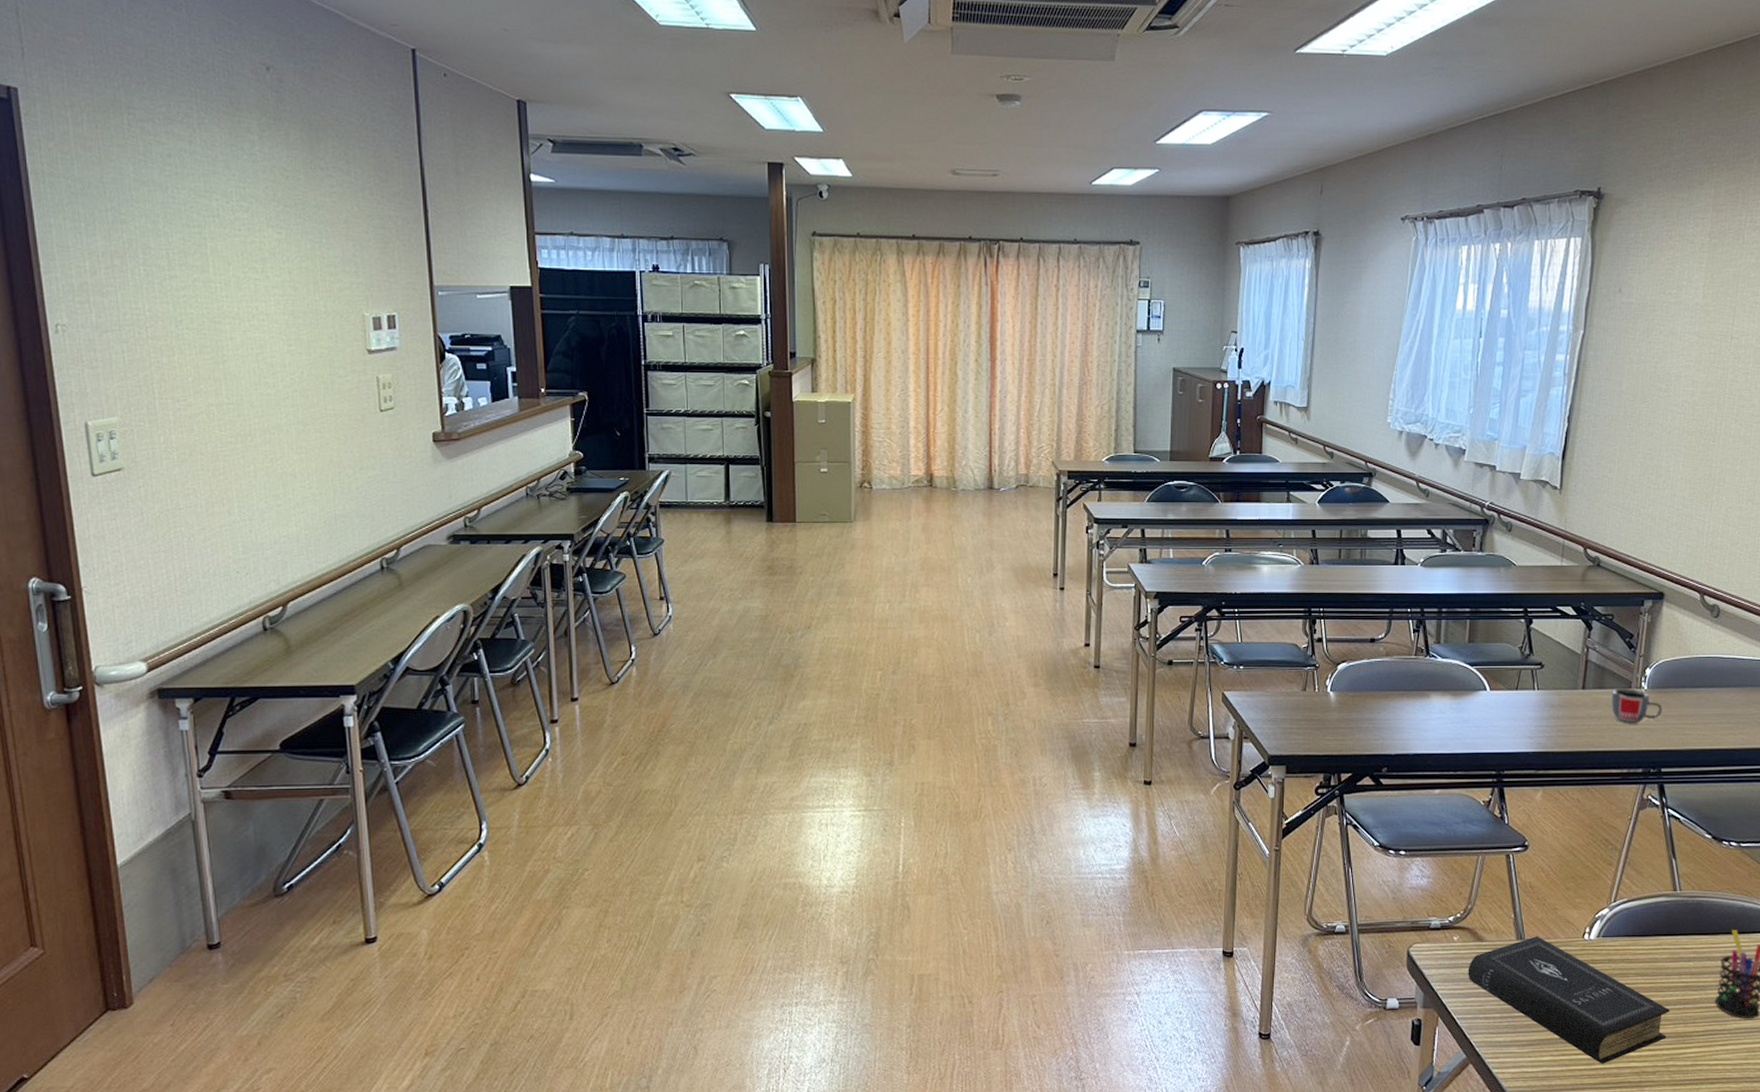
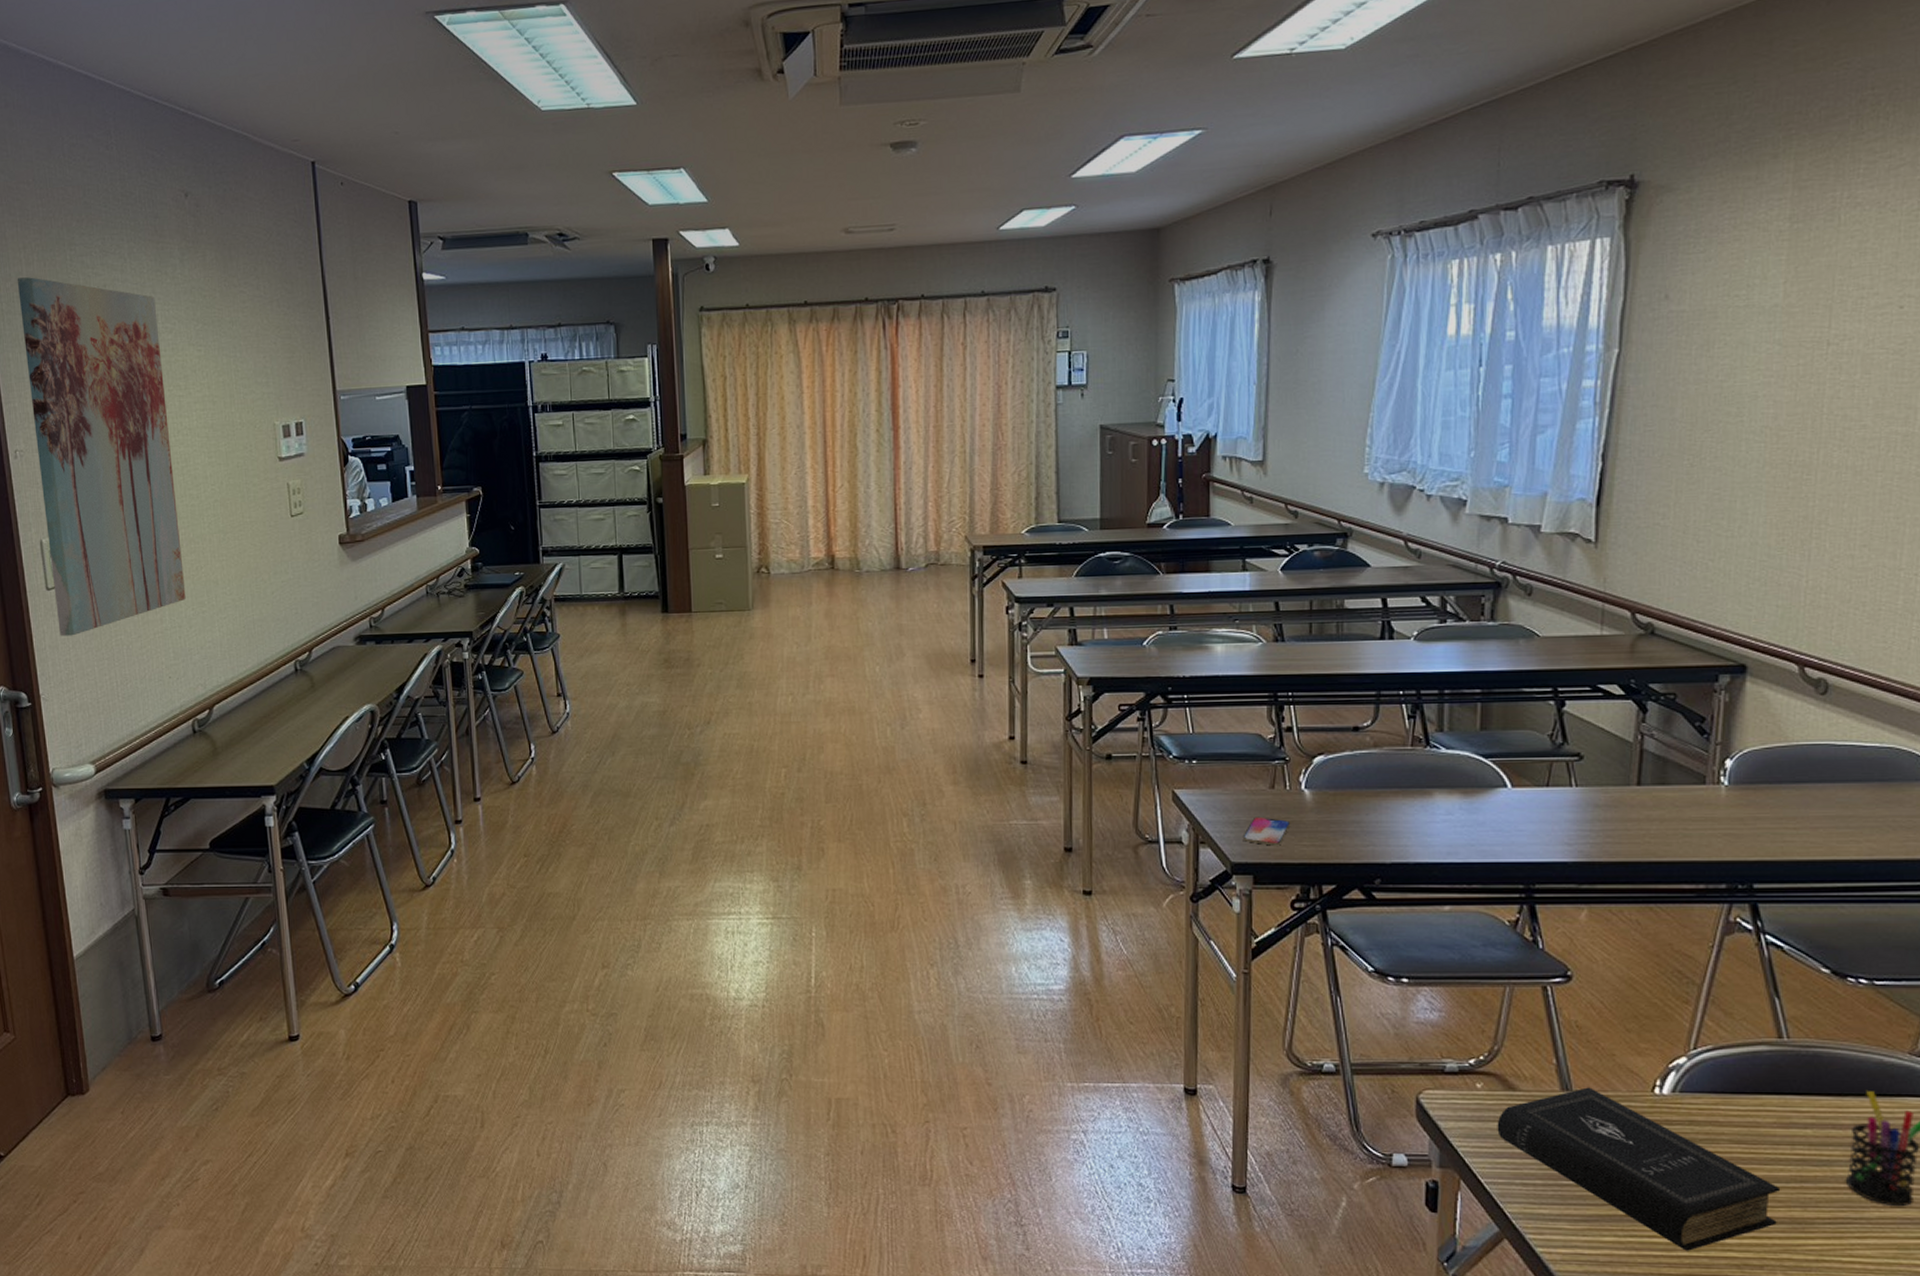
wall art: none [62,138,258,526] -> present [17,277,186,636]
smartphone: none [1278,715,1318,740] -> present [1242,816,1291,846]
mug: present [1611,688,1663,724] -> none [1678,784,1752,828]

